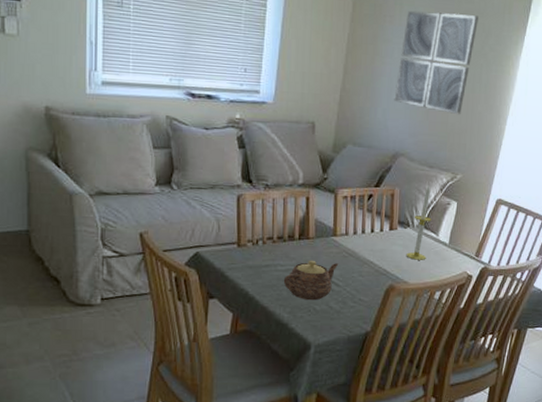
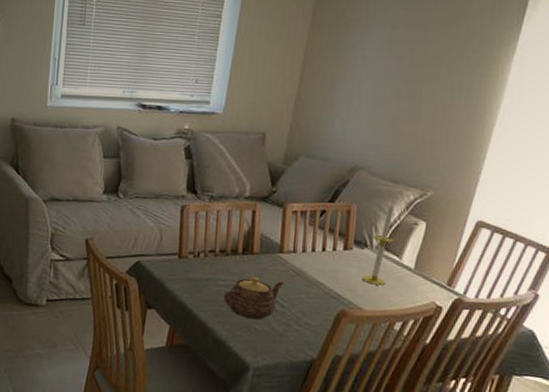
wall art: present [394,10,479,115] -> none [355,13,461,125]

